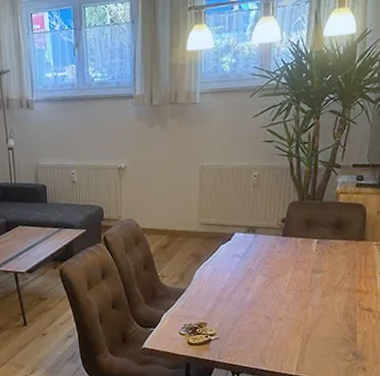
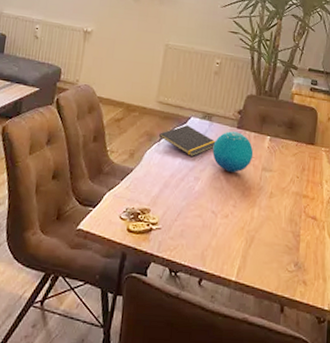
notepad: none [205,241,262,270] -> present [157,125,216,156]
decorative orb: none [260,240,302,279] -> present [212,131,254,173]

